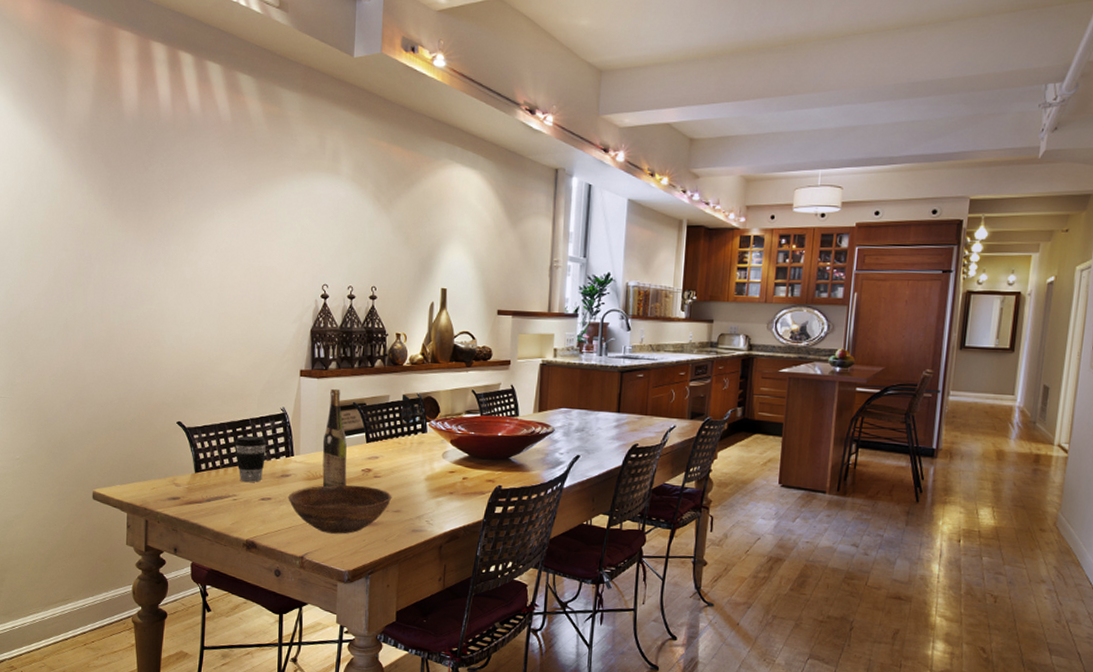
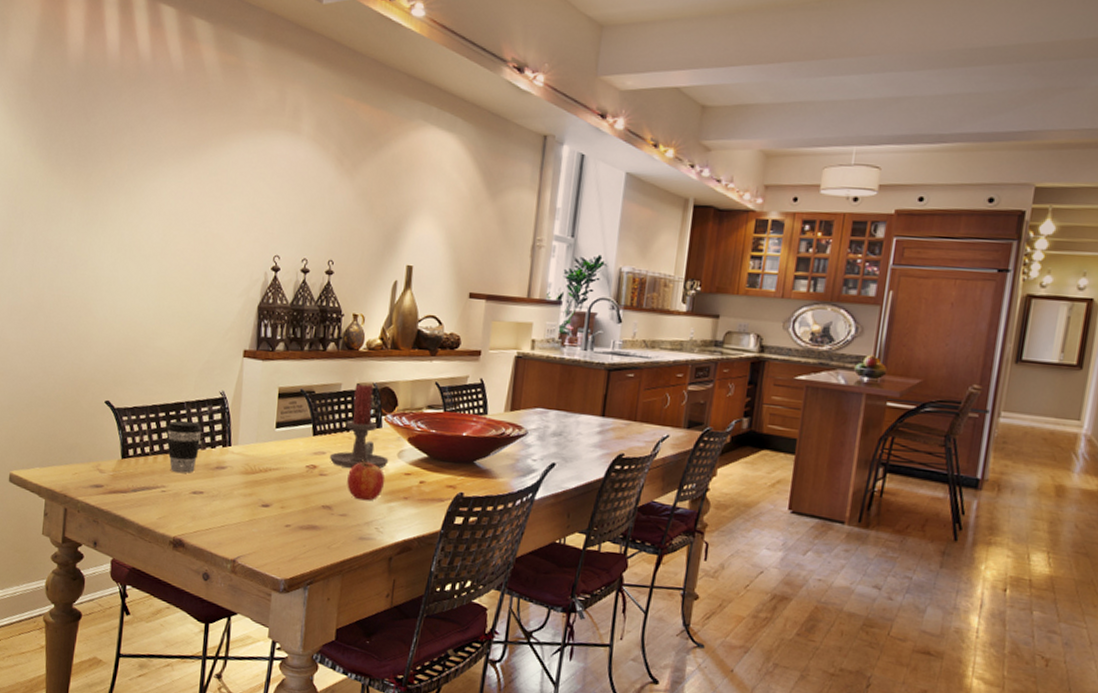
bowl: present [288,484,392,534] -> none [222,481,339,537]
wine bottle: present [322,388,347,487] -> none [261,372,292,484]
candle holder: none [381,395,435,469] -> present [329,384,389,469]
apple: none [399,461,433,498] -> present [347,459,386,501]

